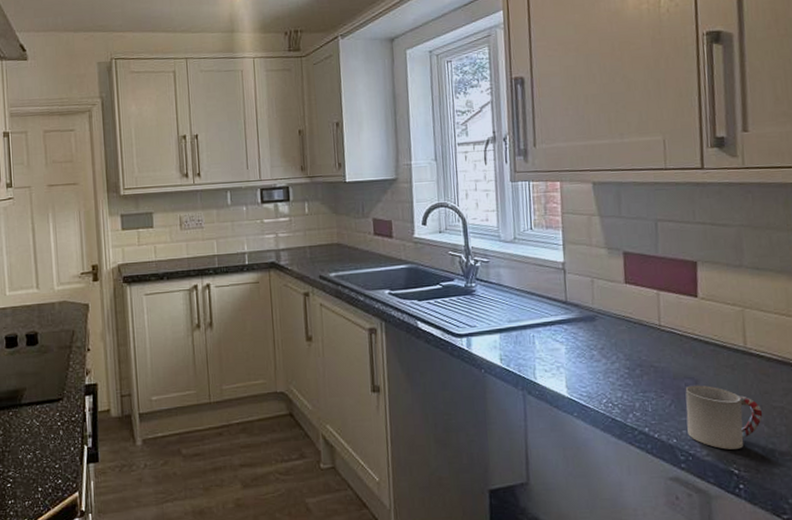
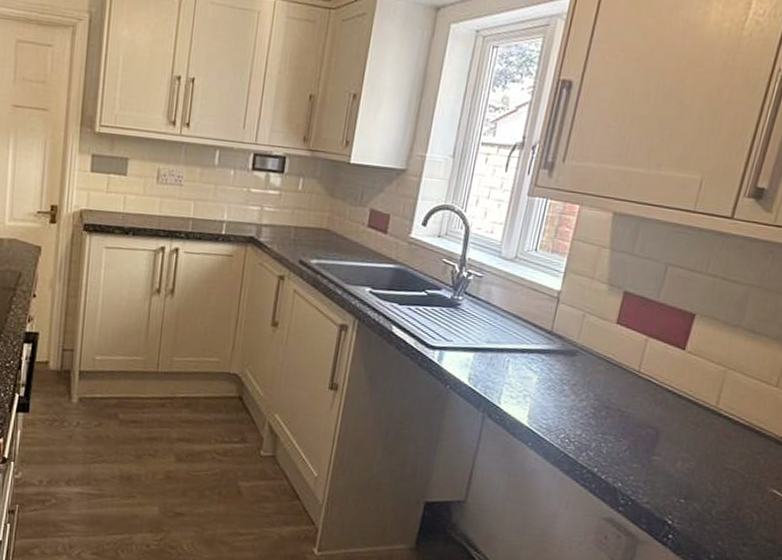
cup: present [685,385,763,450] -> none [634,435,713,502]

